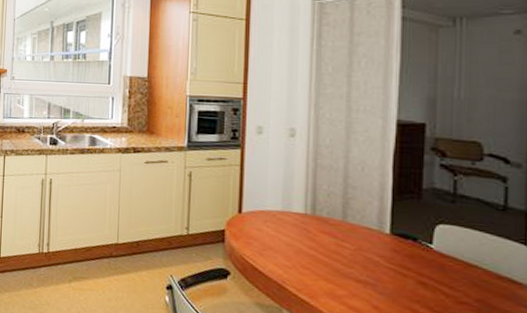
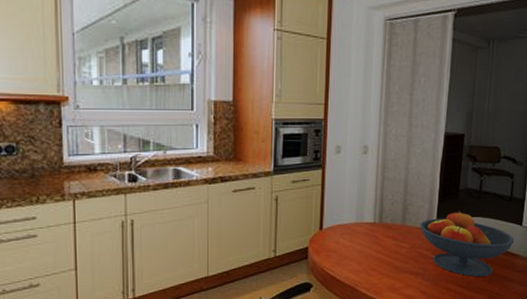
fruit bowl: none [366,214,515,305] -> present [419,210,514,277]

